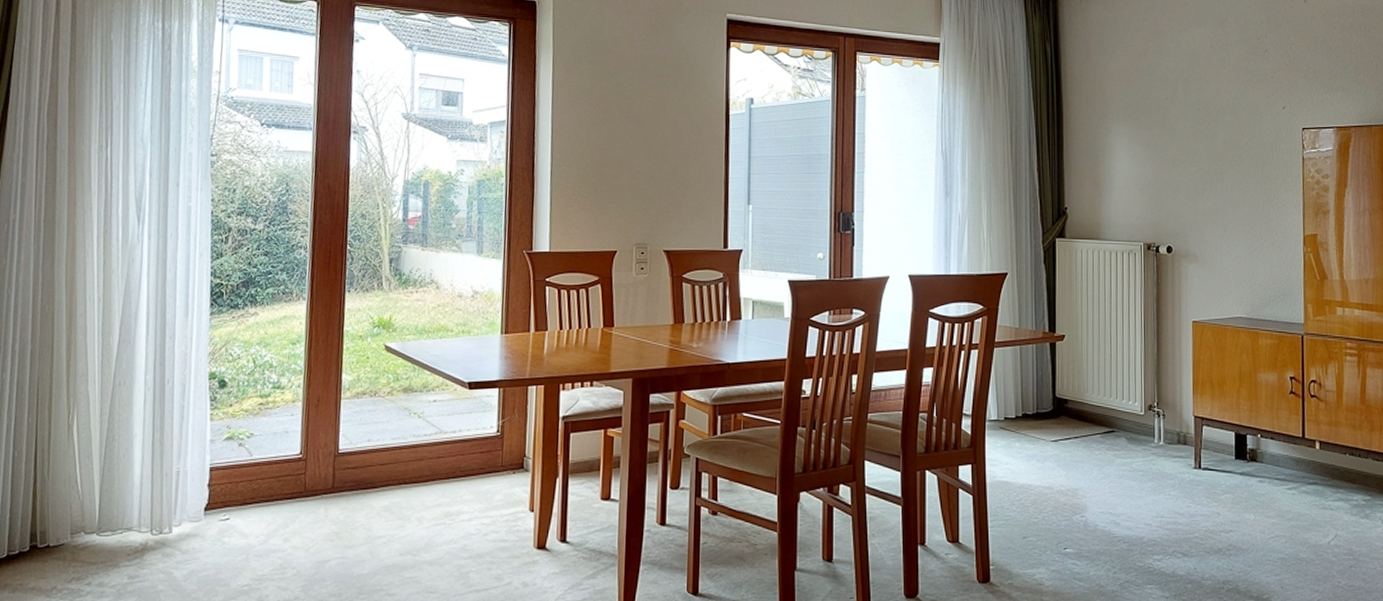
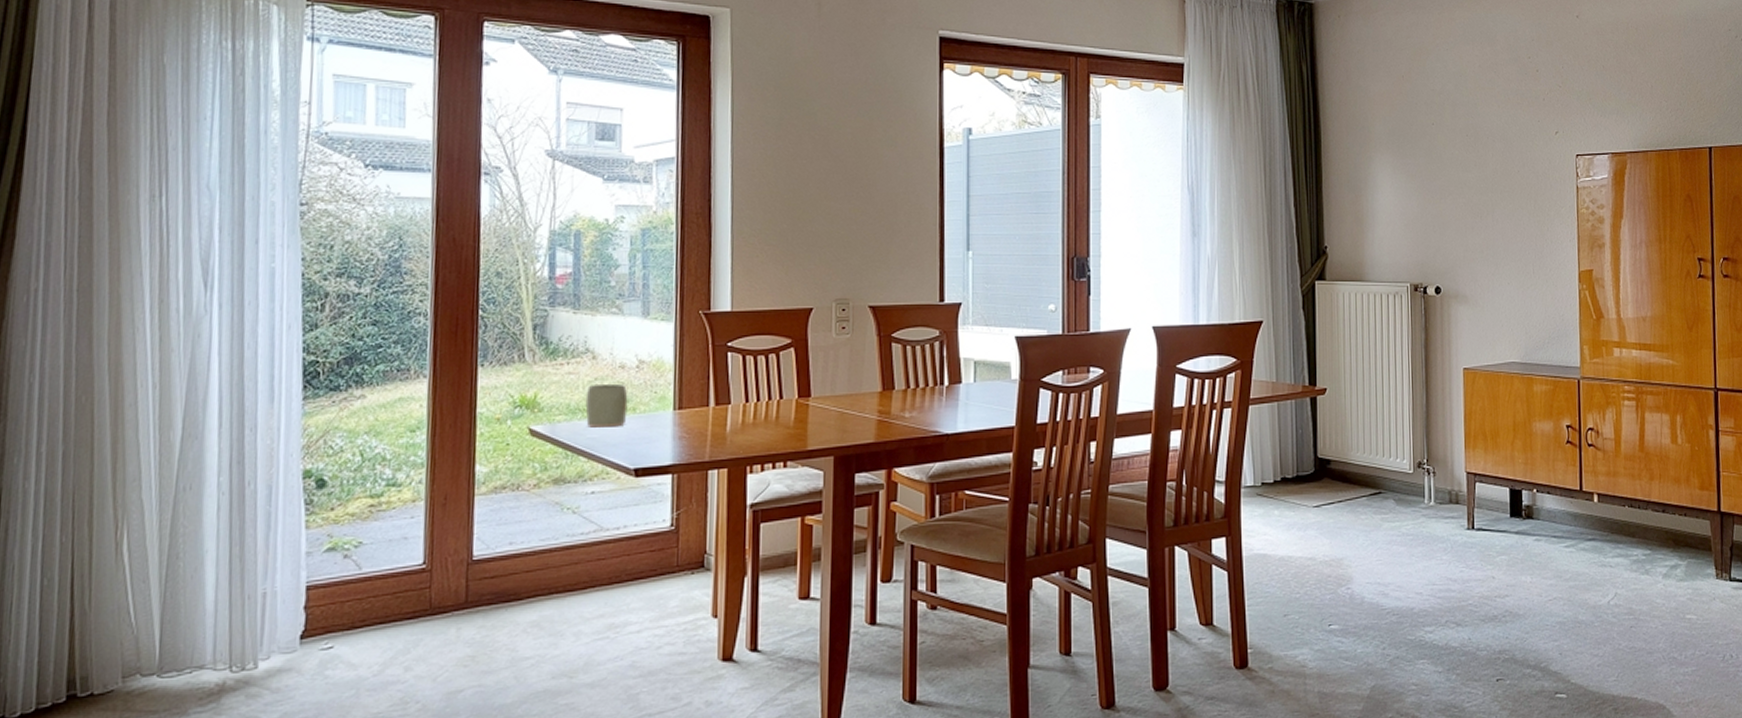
mug: none [430,309,464,347] -> present [585,383,628,428]

